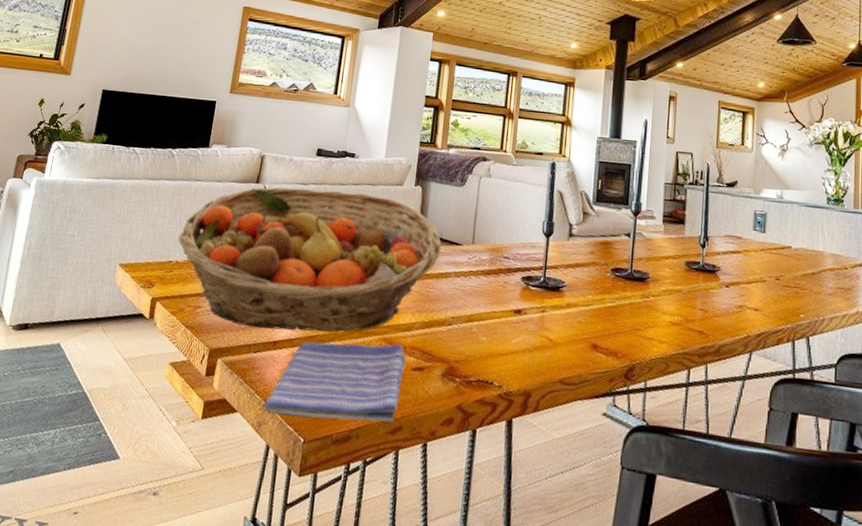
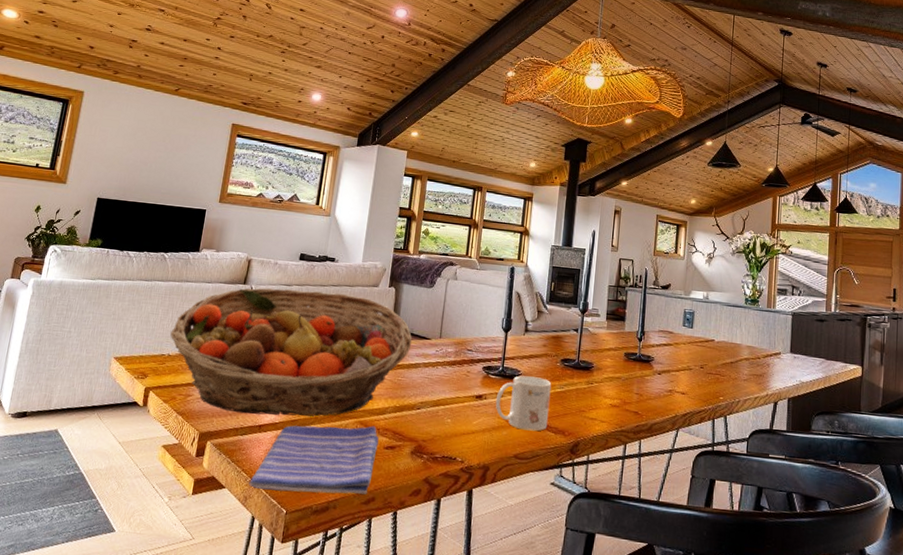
mug: none [536,287,601,353] -> present [495,375,552,432]

